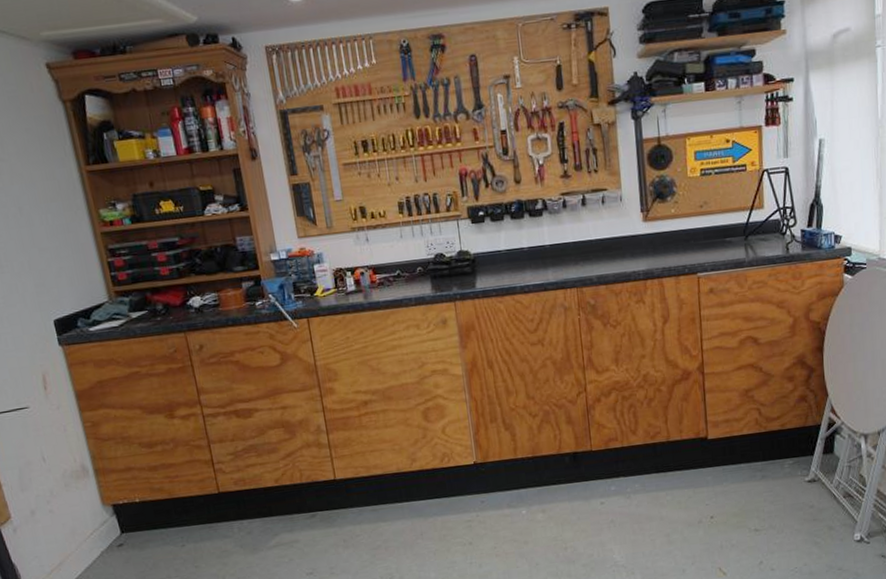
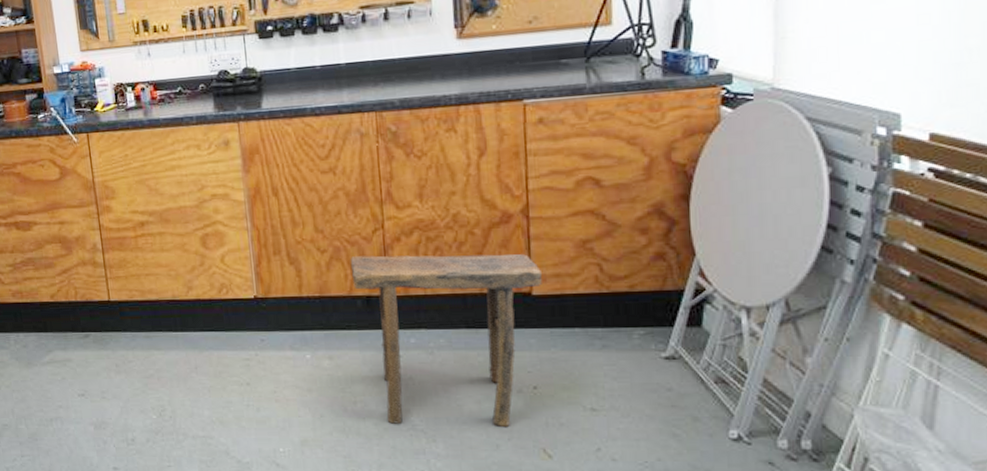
stool: none [558,405,715,563] -> present [350,254,542,426]

